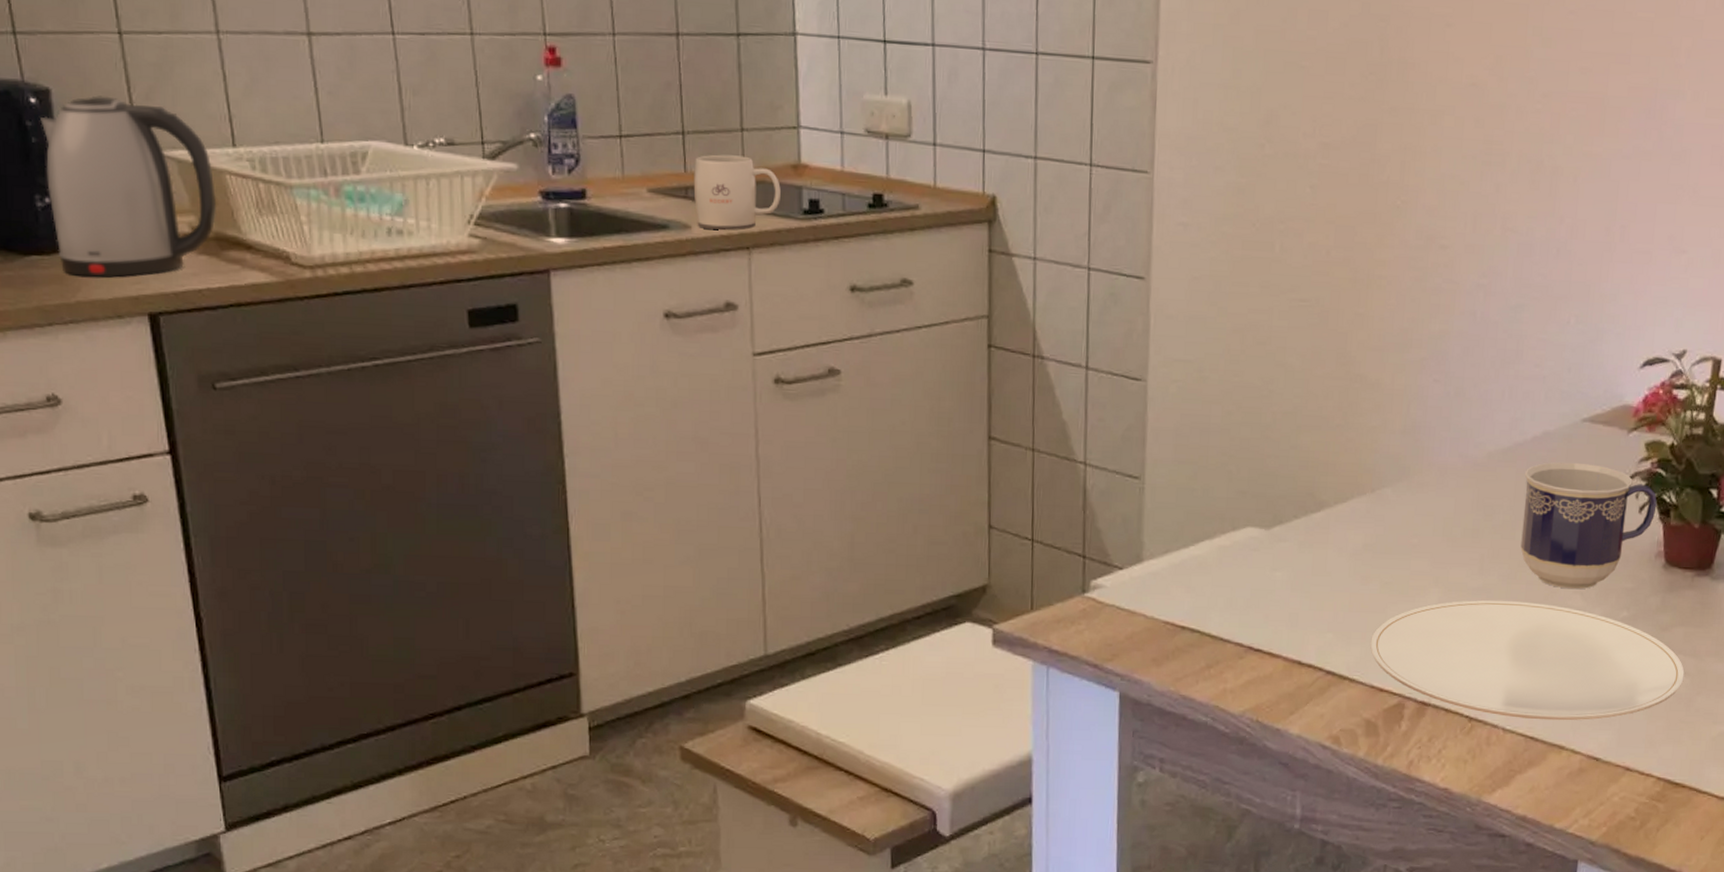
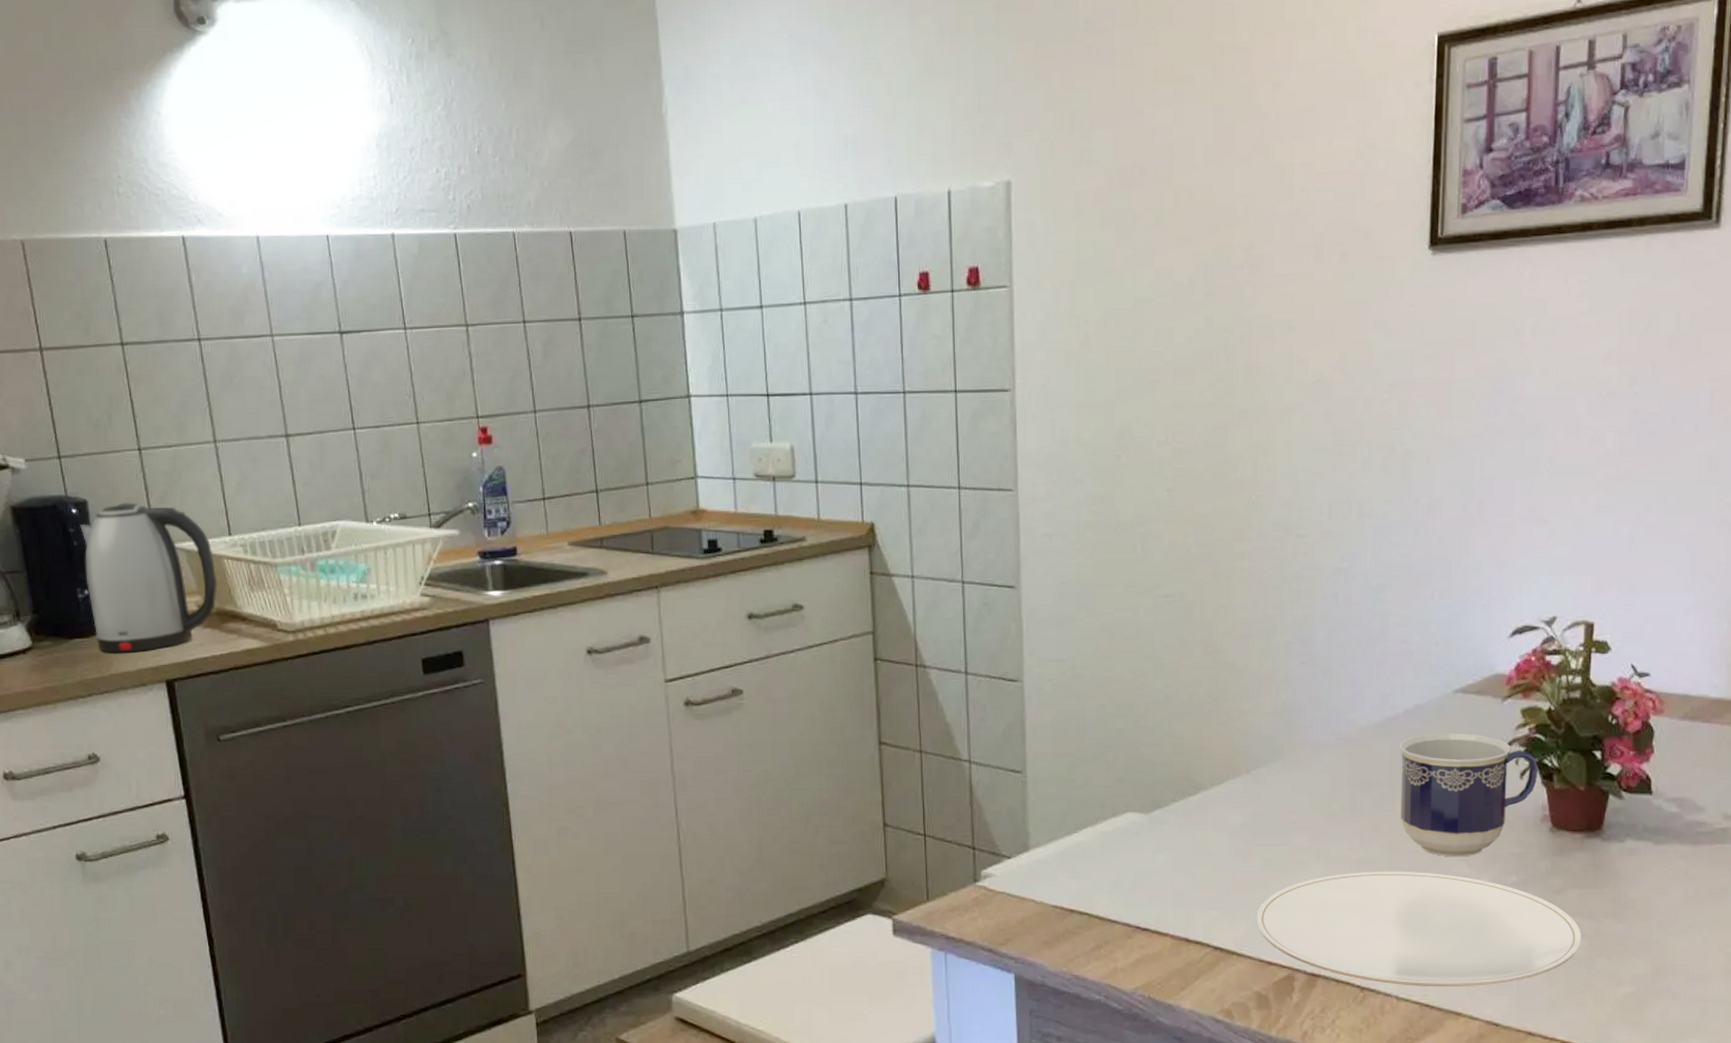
mug: present [693,154,781,231] -> none [607,507,683,574]

